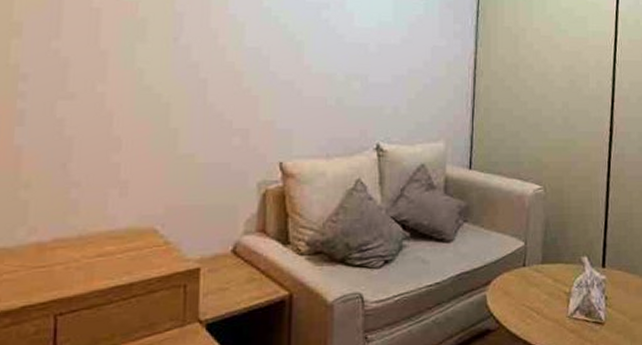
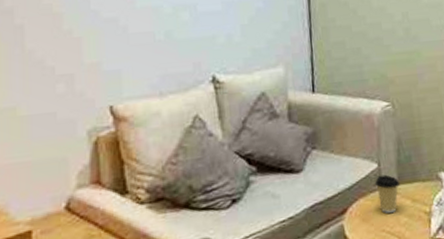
coffee cup: none [519,253,543,290] -> present [374,174,399,214]

